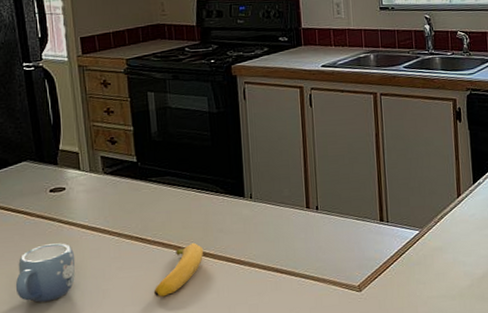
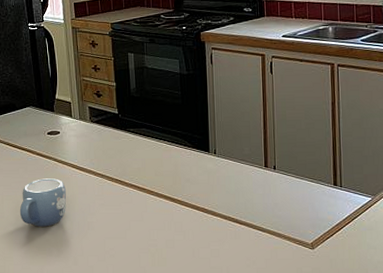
banana: present [153,242,204,297] -> none [129,189,173,234]

